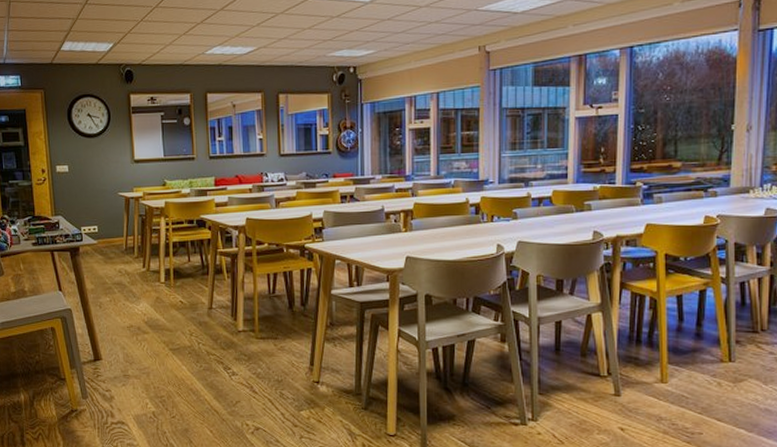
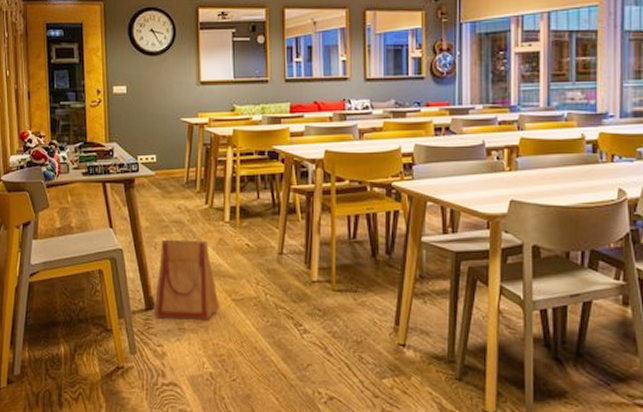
shopping bag: none [101,299,159,368] -> present [154,239,219,320]

